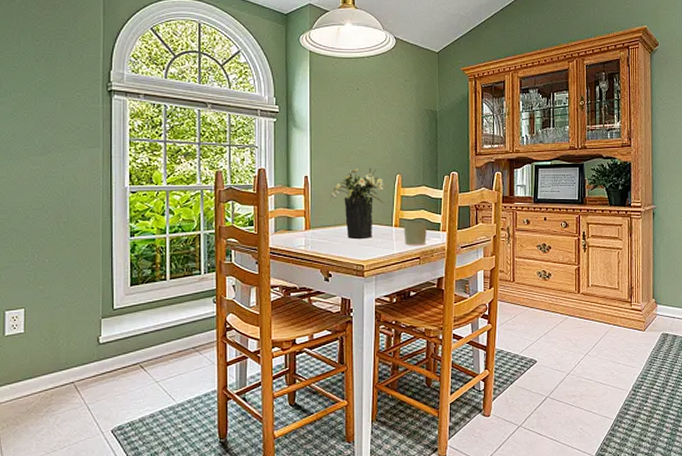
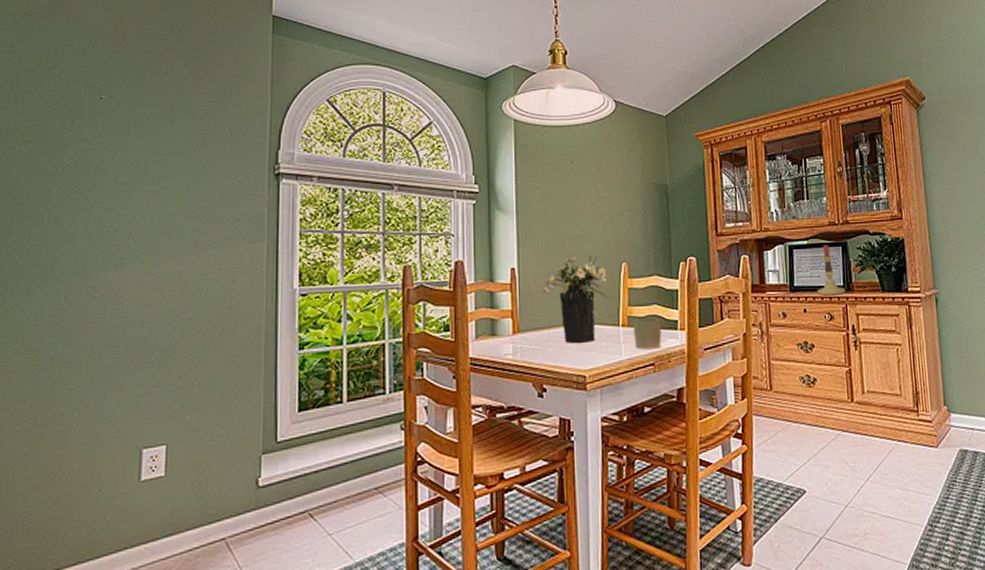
candlestick: none [555,165,580,207] -> present [816,244,846,296]

